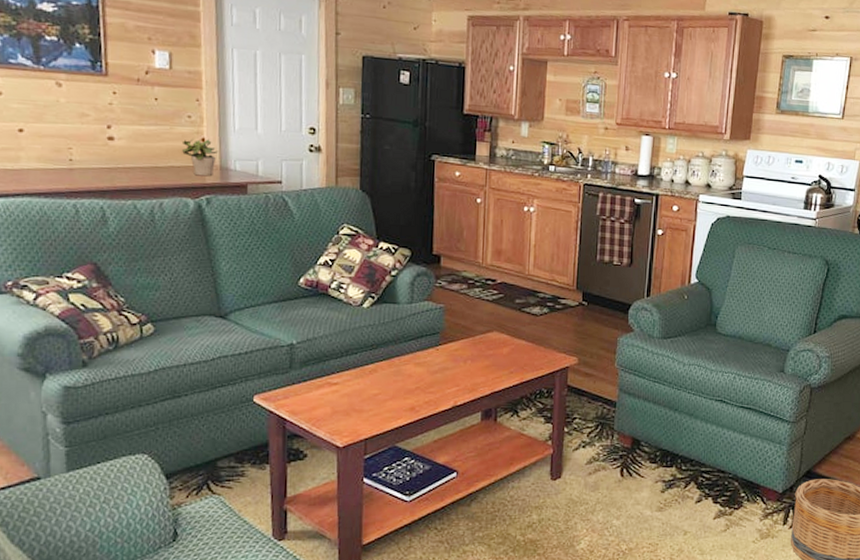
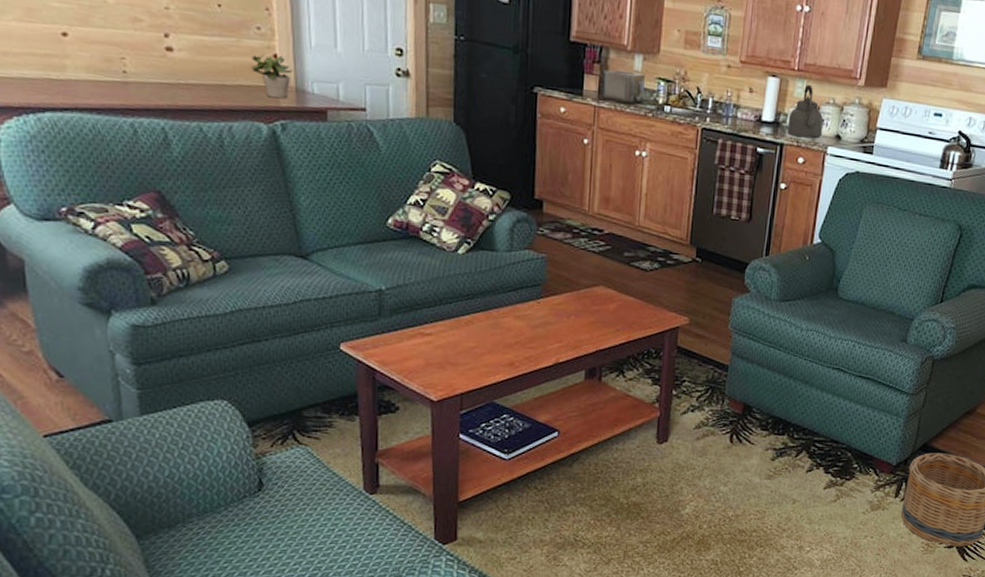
toaster: none [492,136,532,166] -> present [601,69,646,104]
kettle: none [661,140,694,188] -> present [787,84,823,139]

